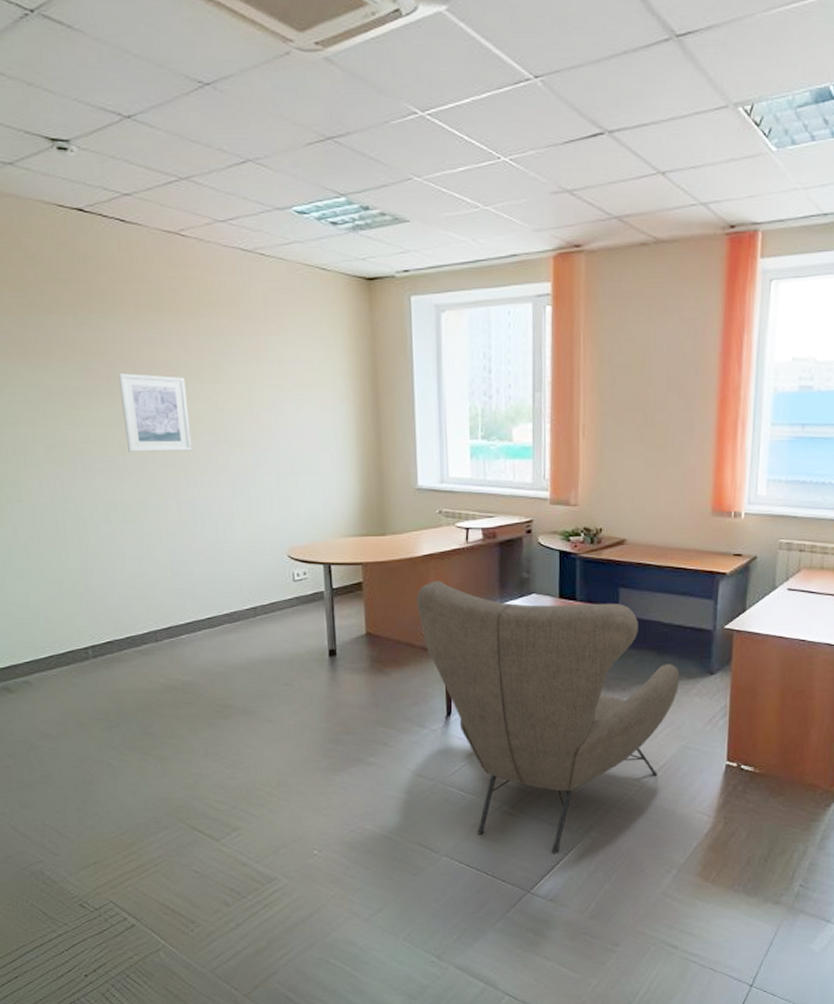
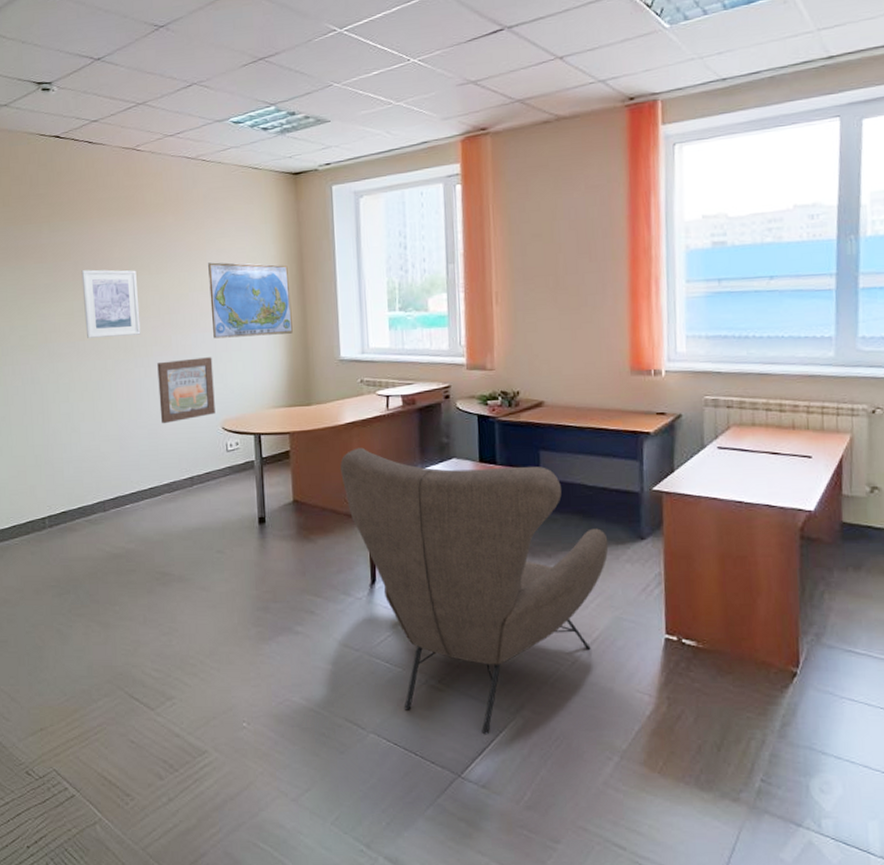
wall art: none [212,479,280,550] -> present [157,357,215,424]
world map: none [269,374,366,459] -> present [208,262,293,339]

